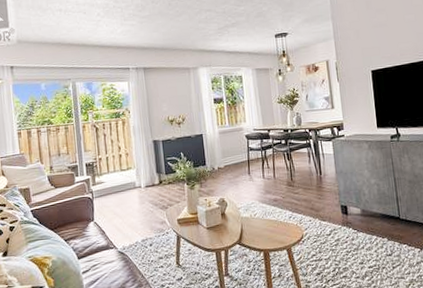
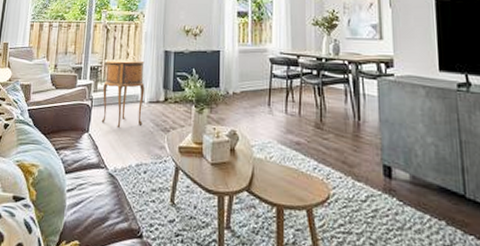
side table: none [100,152,143,213] -> present [101,59,145,129]

